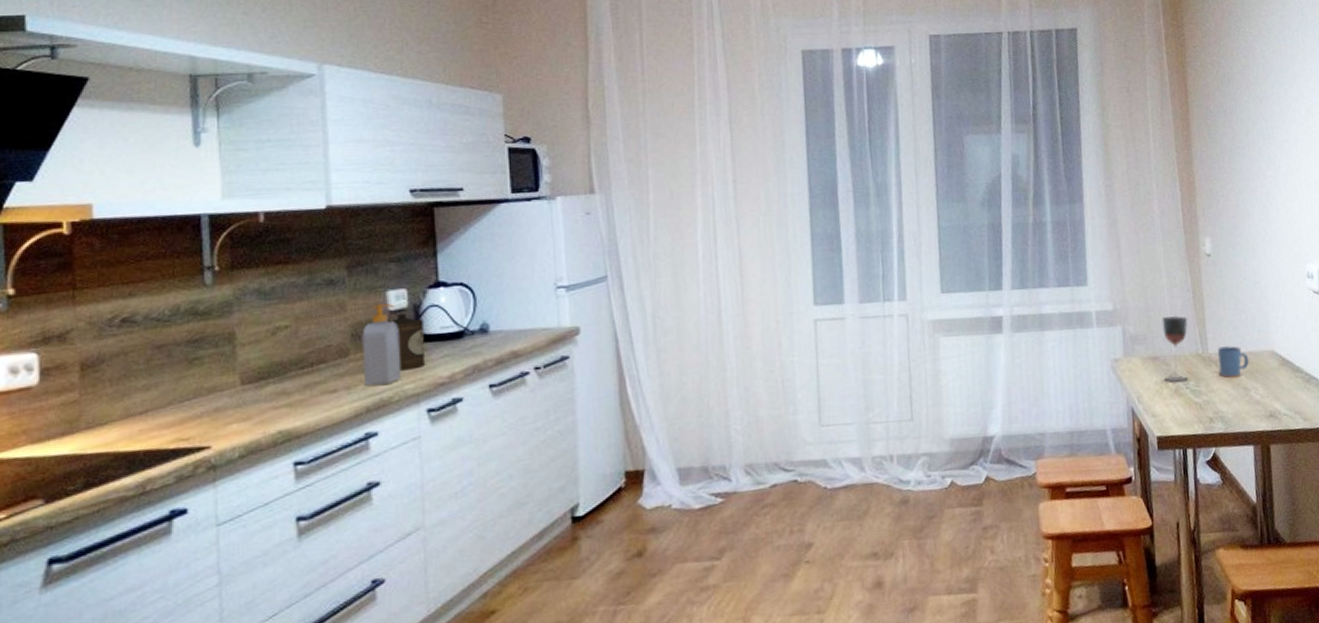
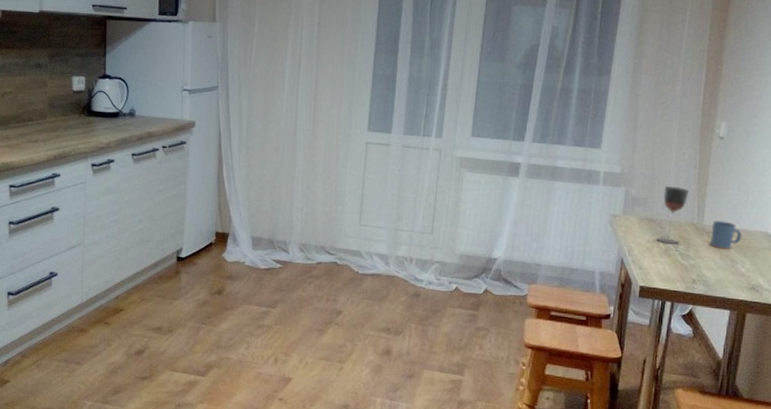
soap bottle: present [362,303,402,386] -> none [54,85,78,143]
canister: present [388,312,424,371] -> none [72,93,94,135]

